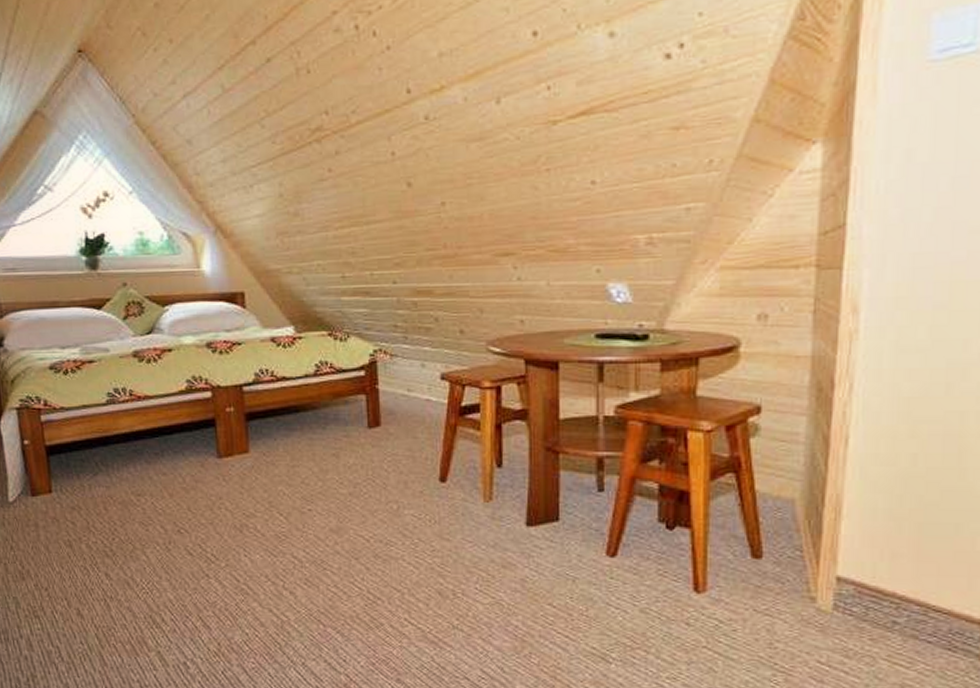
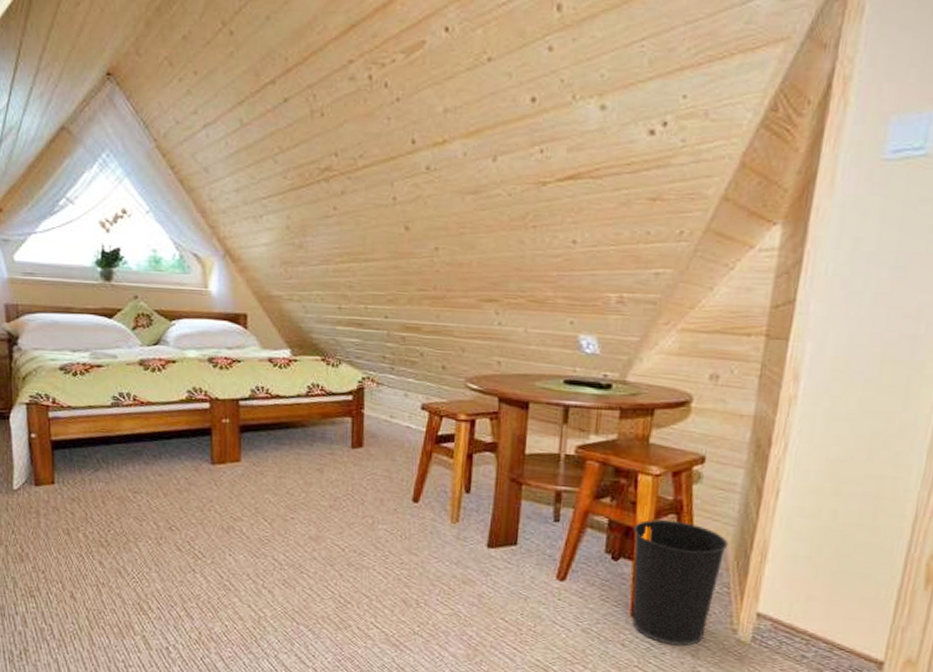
wastebasket: none [687,481,796,621] -> present [632,519,729,647]

